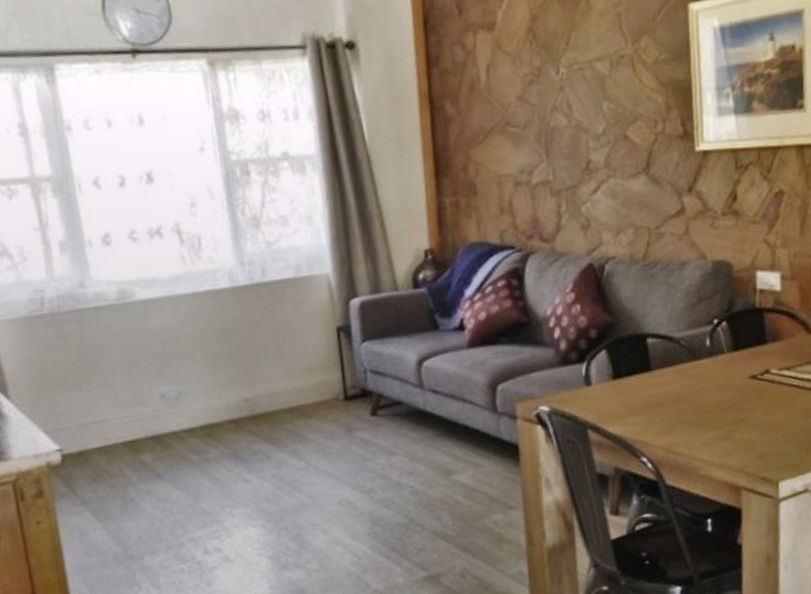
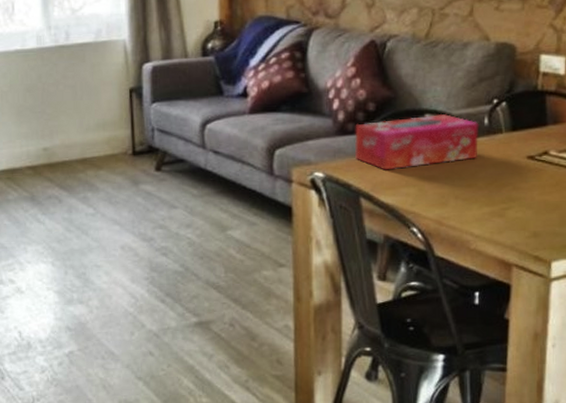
tissue box: none [578,337,702,400] -> present [354,114,479,170]

